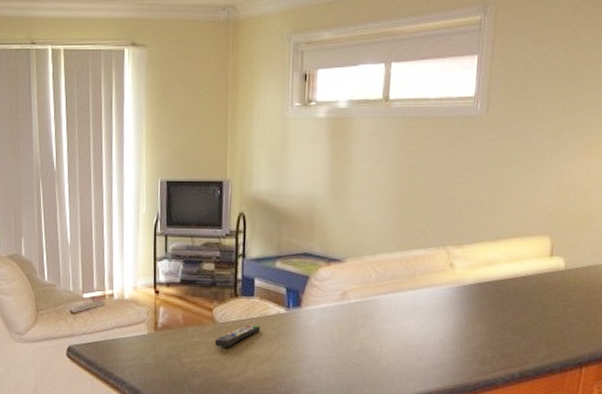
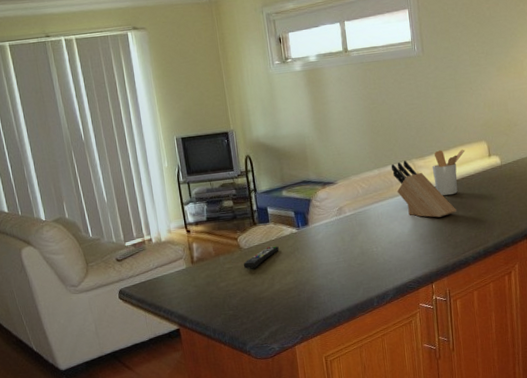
knife block: none [417,246,493,323] -> present [391,161,456,218]
utensil holder: none [470,239,520,298] -> present [432,149,465,196]

